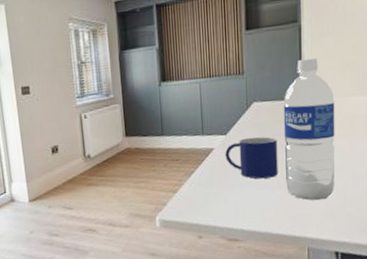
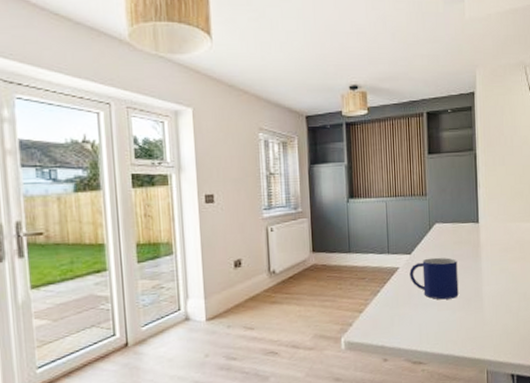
water bottle: present [283,58,335,201] -> none [462,184,509,322]

